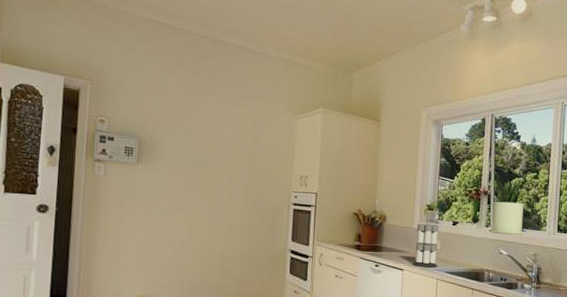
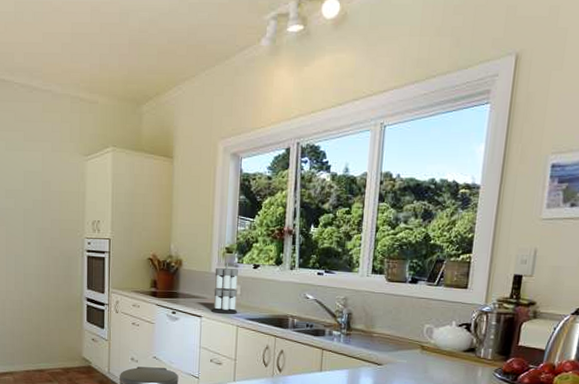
planter: present [489,178,525,236] -> none [293,215,335,278]

